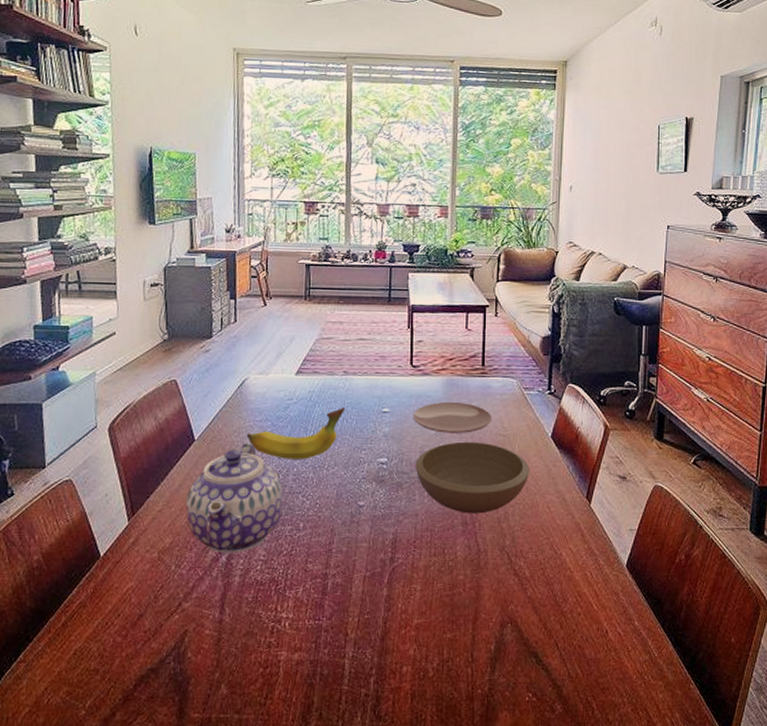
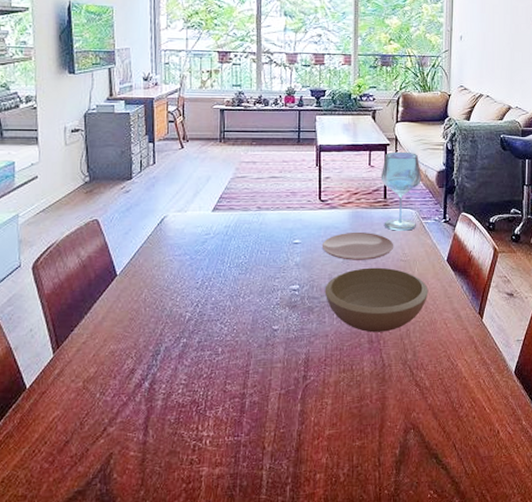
teapot: present [186,442,285,554] -> none [109,275,204,380]
fruit: present [246,406,345,459] -> none [166,239,259,290]
wine glass: none [478,314,524,402] -> present [380,151,421,231]

